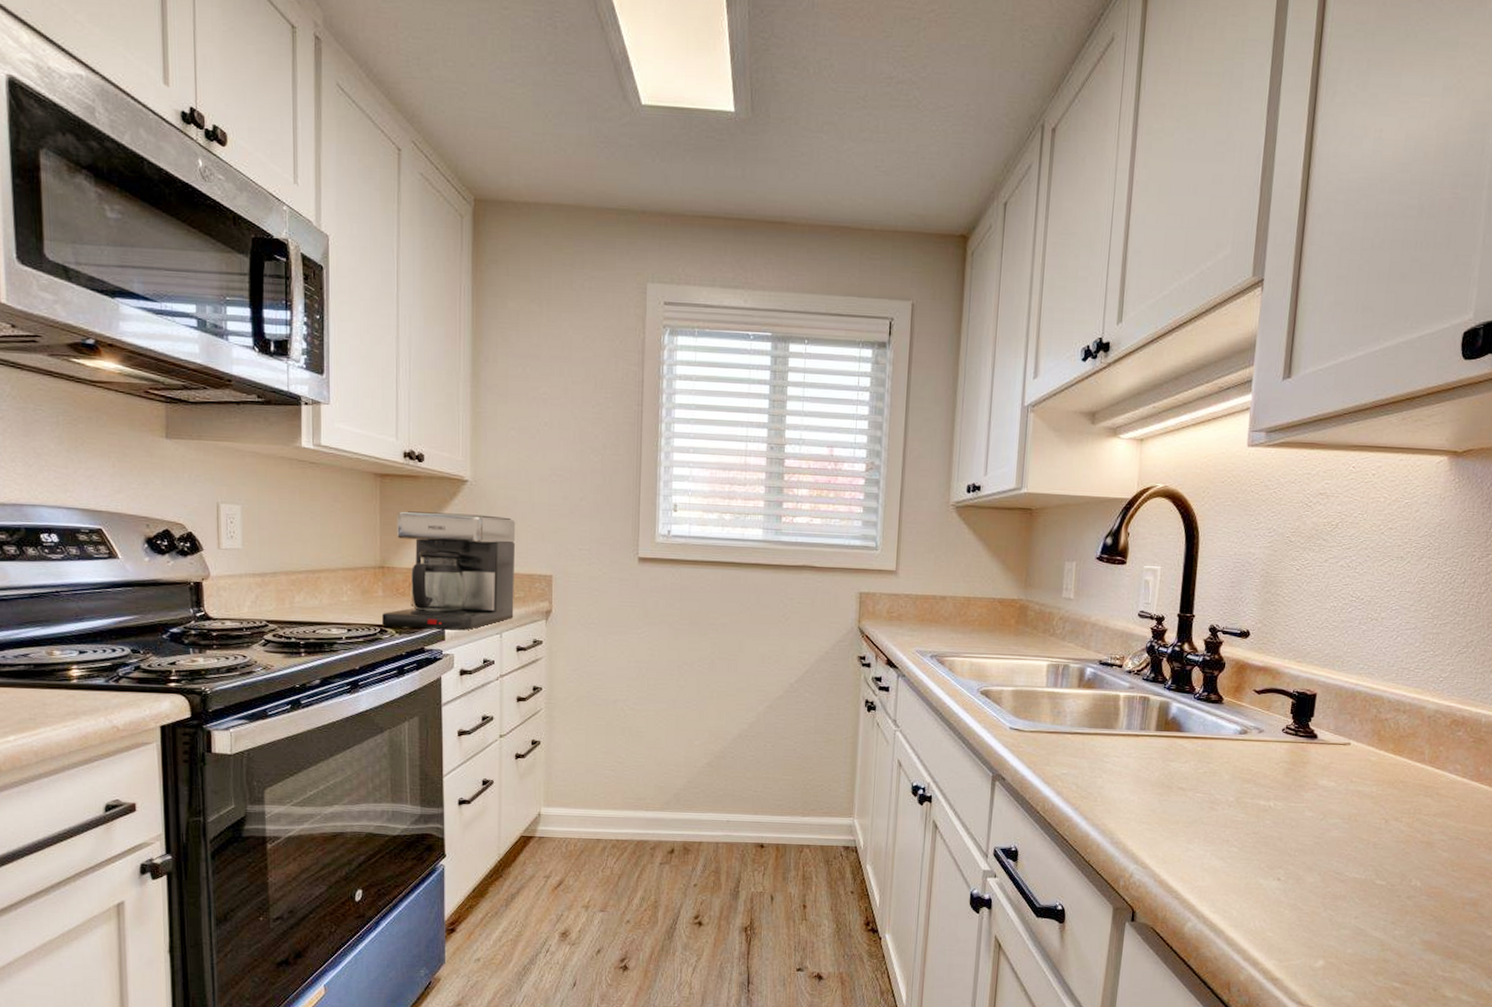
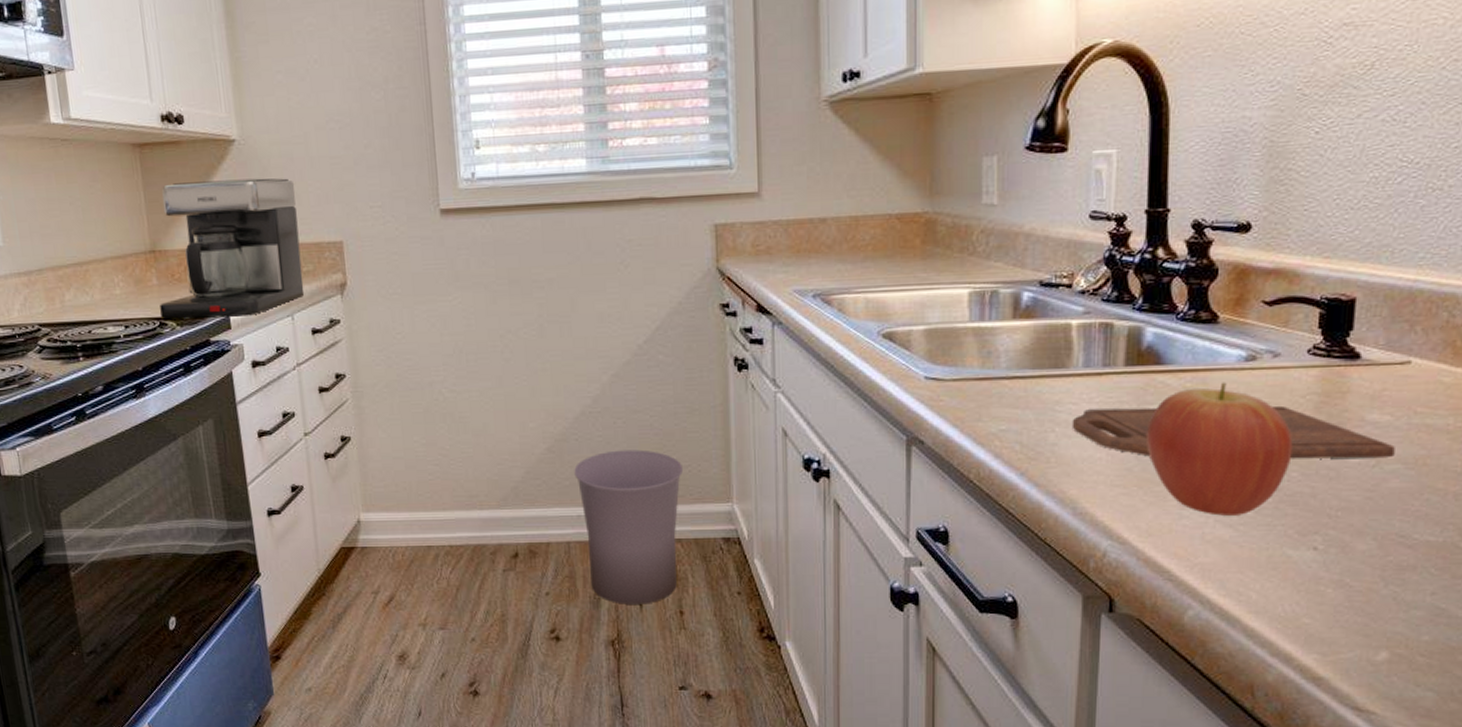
waste bin: none [728,768,816,898] -> present [574,449,683,604]
cutting board: none [1114,762,1337,813] -> present [1071,405,1395,459]
fruit: none [1167,748,1269,851] -> present [1147,382,1293,516]

